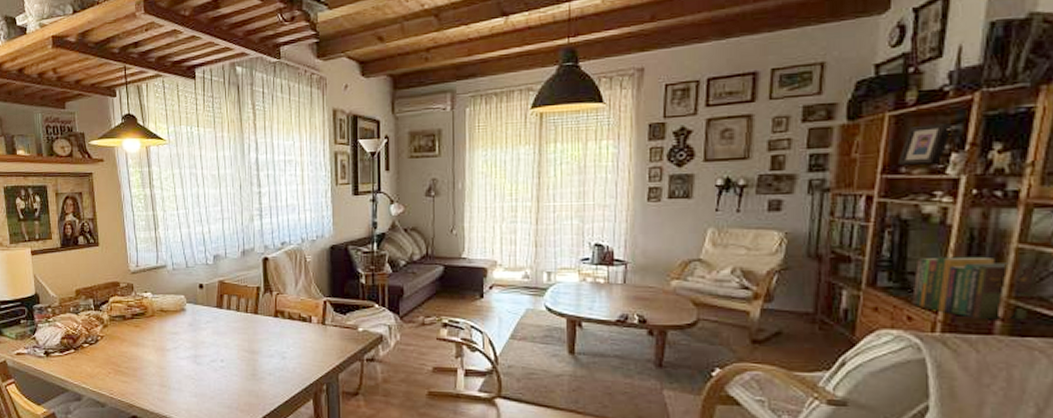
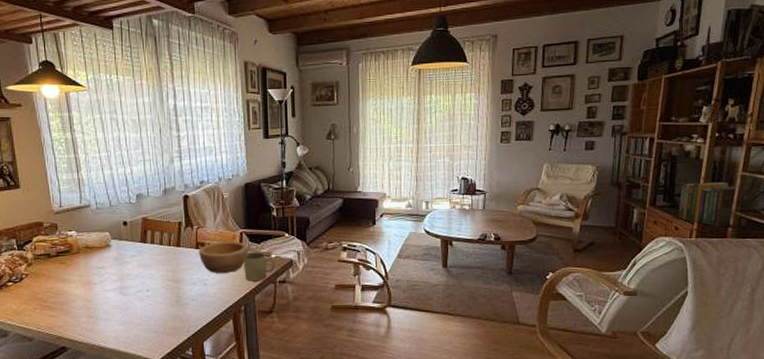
bowl: none [278,310,332,346] -> present [199,241,248,273]
mug: none [327,324,363,358] -> present [243,252,276,282]
picture frame: present [897,122,953,167] -> none [669,83,704,116]

